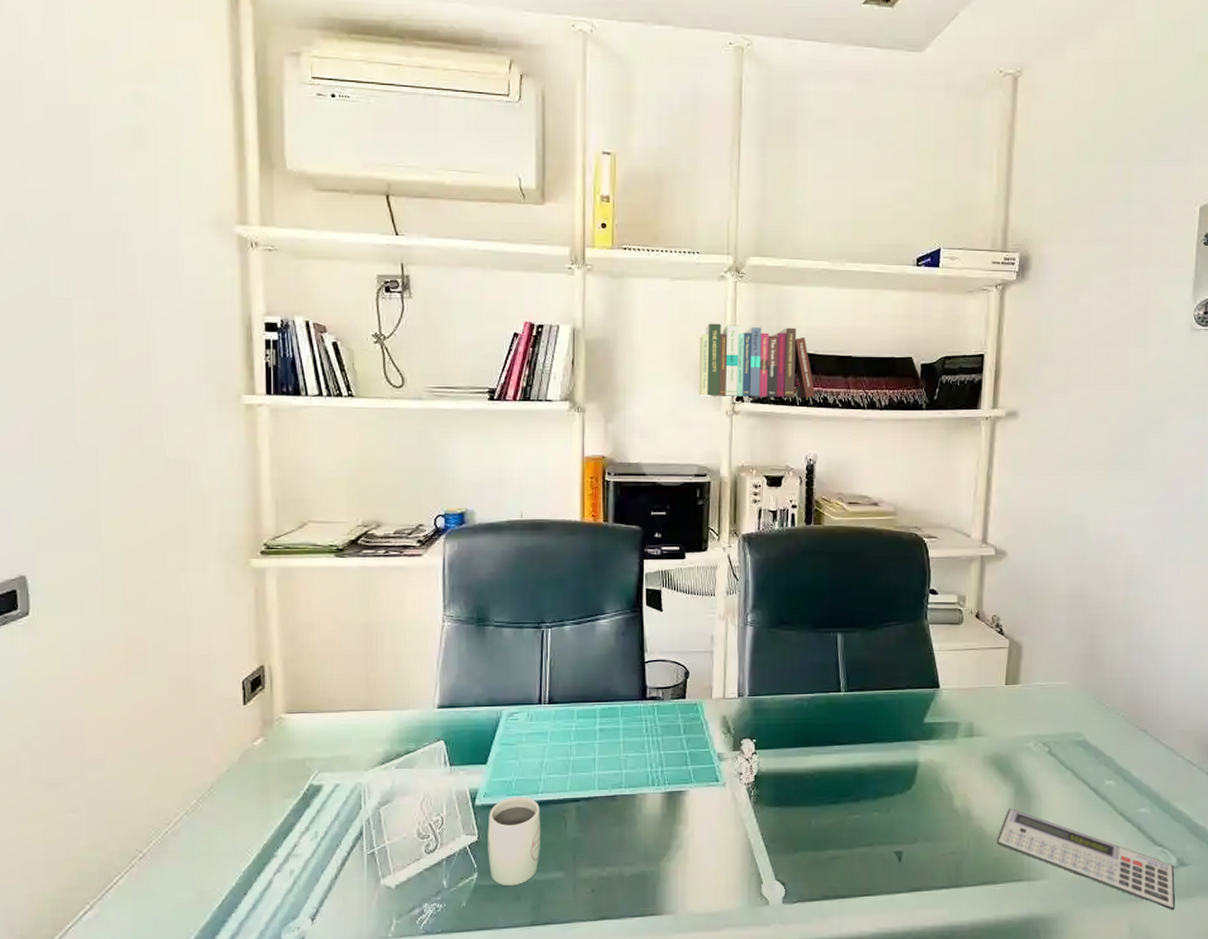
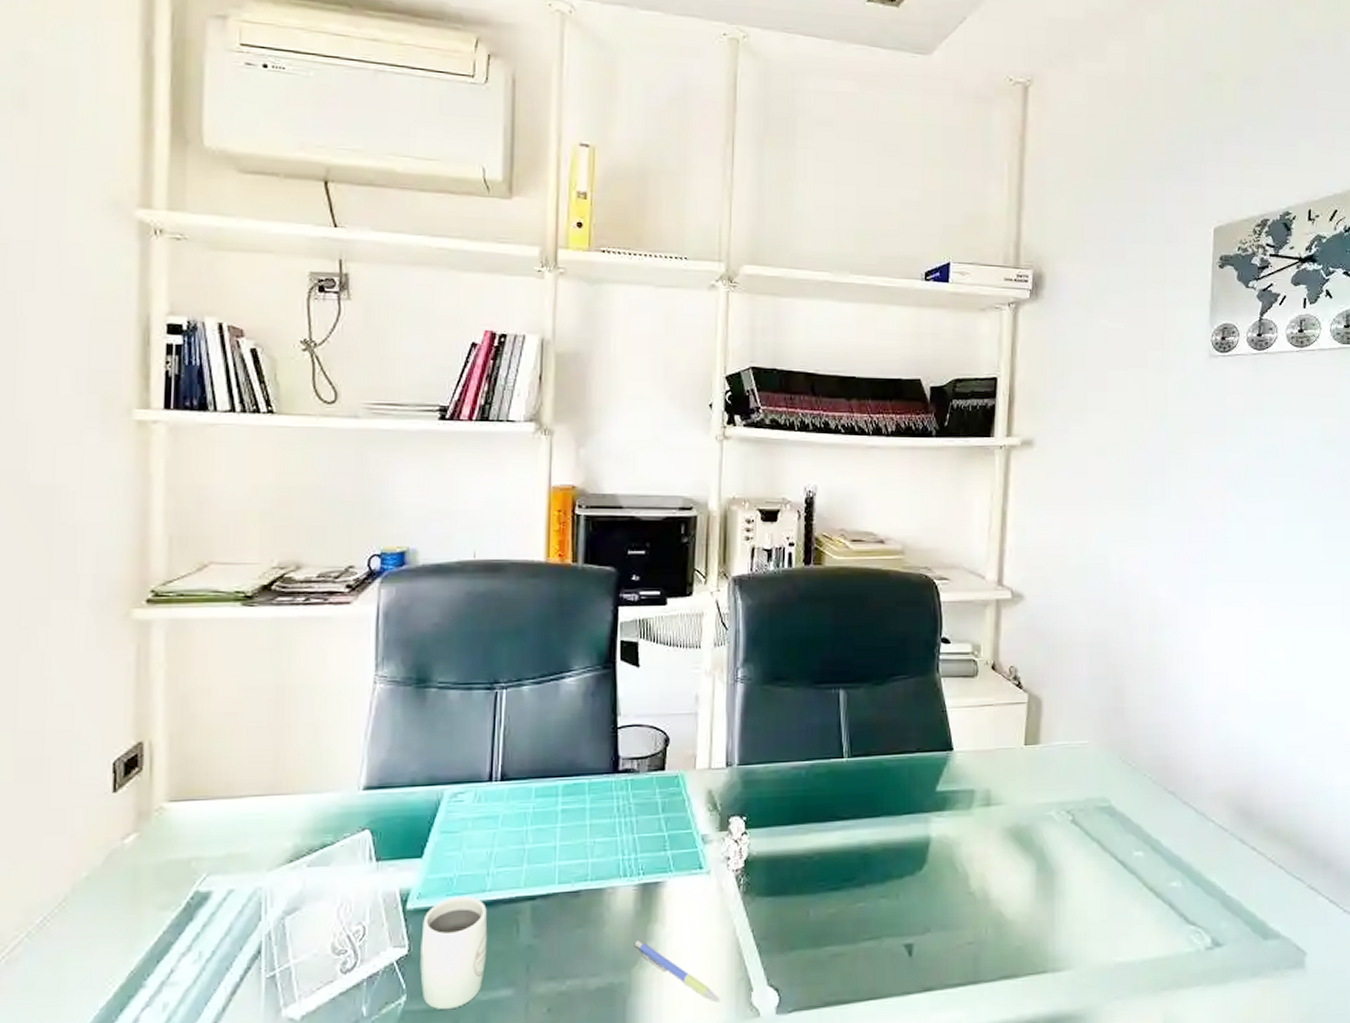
pen: none [662,838,734,892] -> present [634,940,720,1003]
books: present [698,323,815,399] -> none [684,337,815,423]
calculator: present [997,808,1176,910] -> none [1018,888,1211,998]

